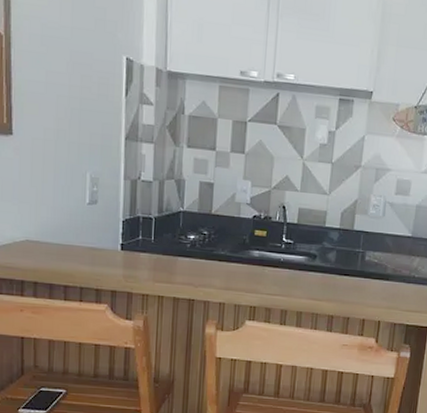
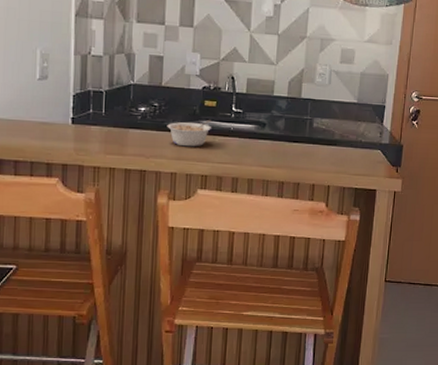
legume: none [216,249,262,277] -> present [167,119,212,147]

